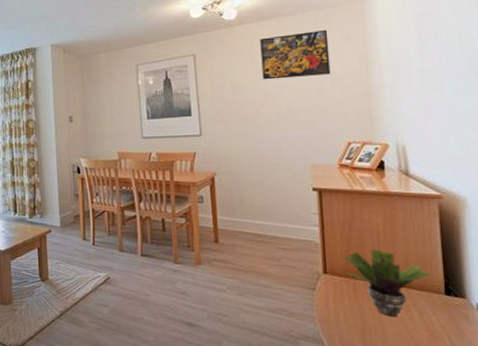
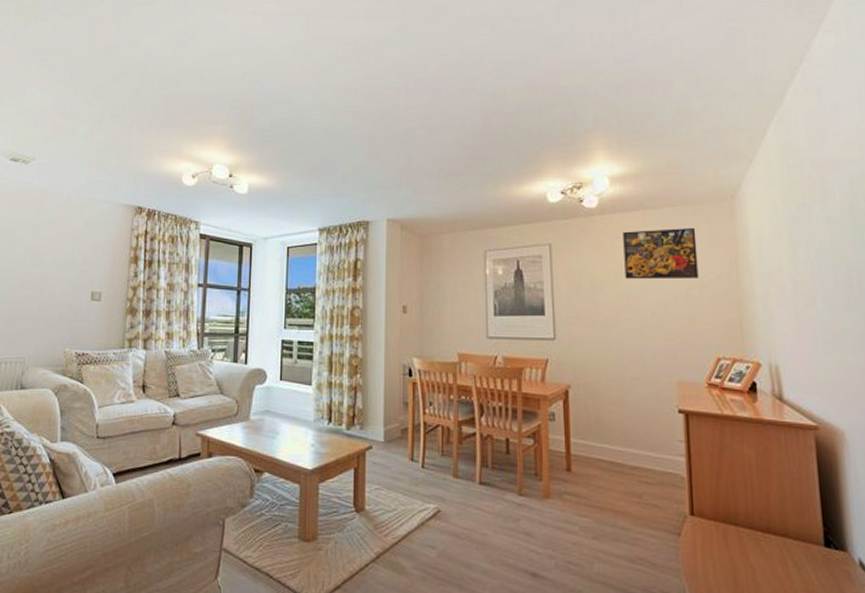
potted plant: present [344,249,432,317] -> none [713,488,809,573]

